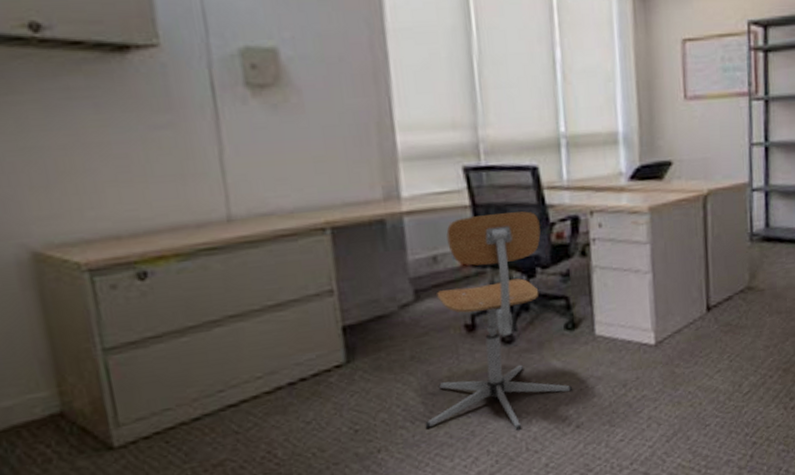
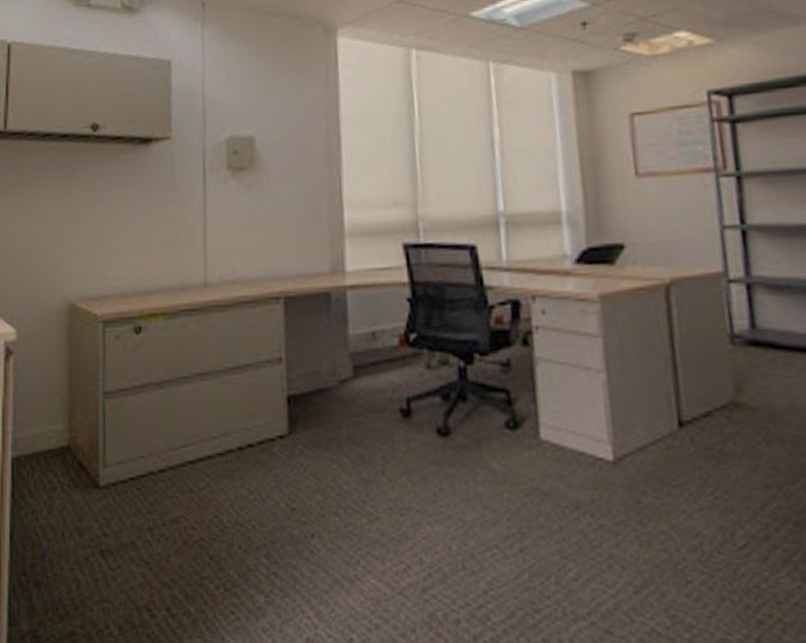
office chair: present [425,211,573,432] -> none [357,292,516,543]

